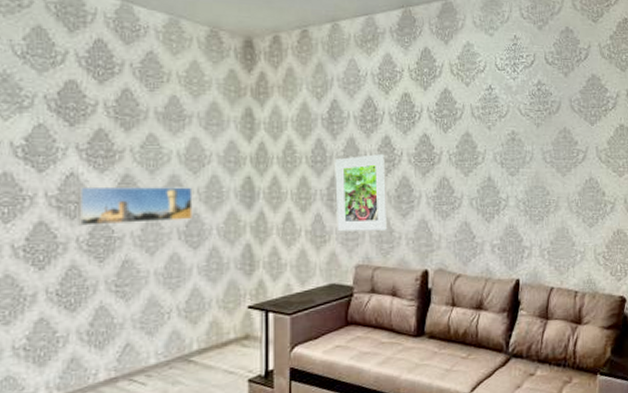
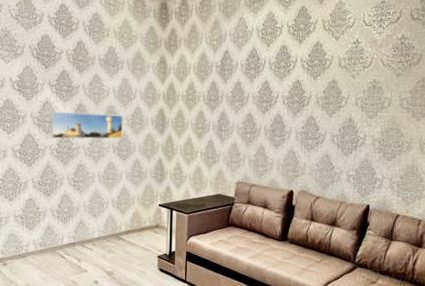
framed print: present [335,154,388,232] -> none [224,96,265,157]

